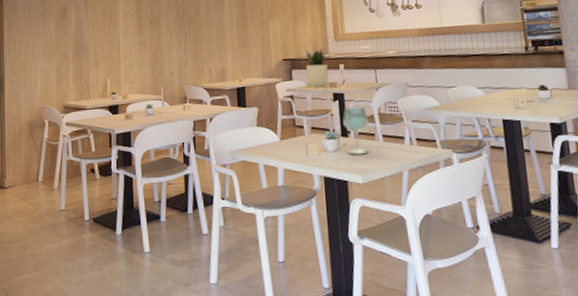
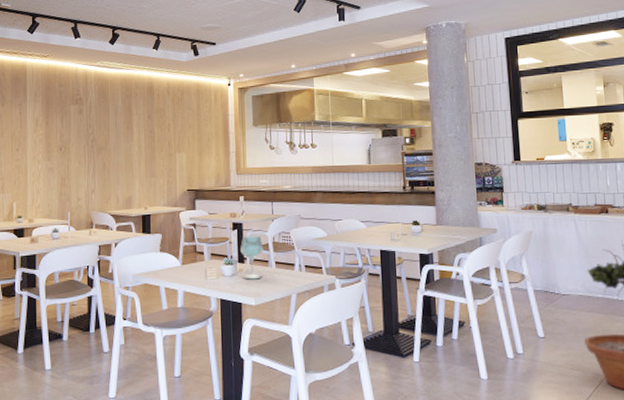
planter: present [305,49,331,88] -> none [207,181,231,218]

